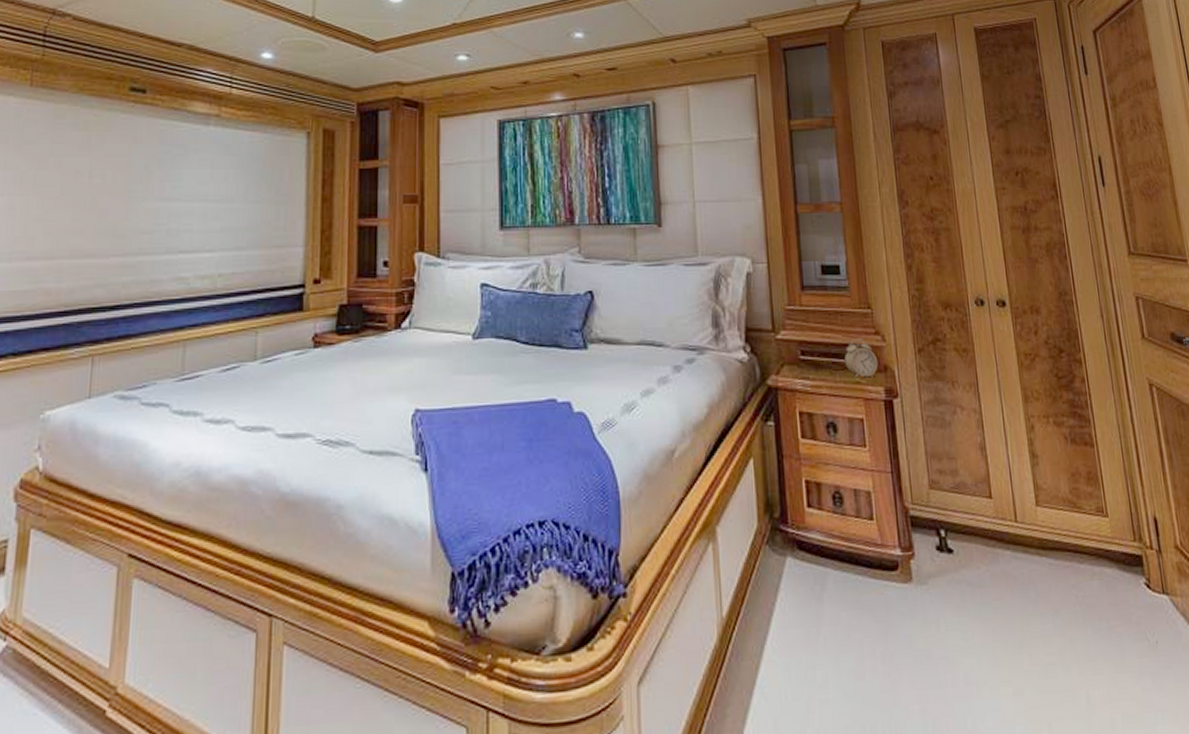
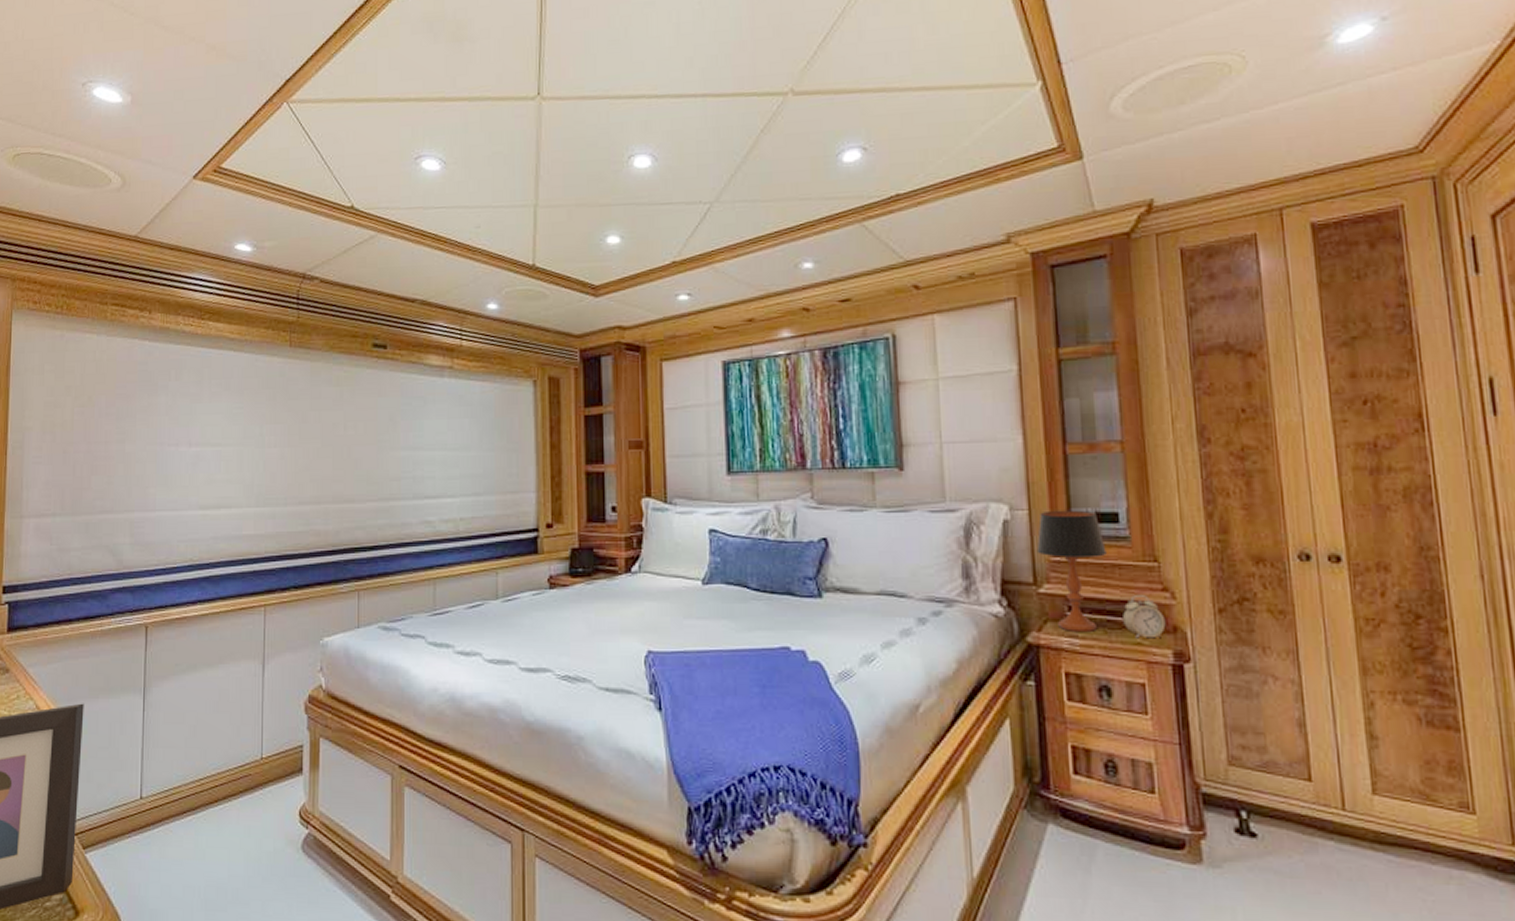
table lamp: none [774,263,831,375] -> present [1036,510,1107,633]

